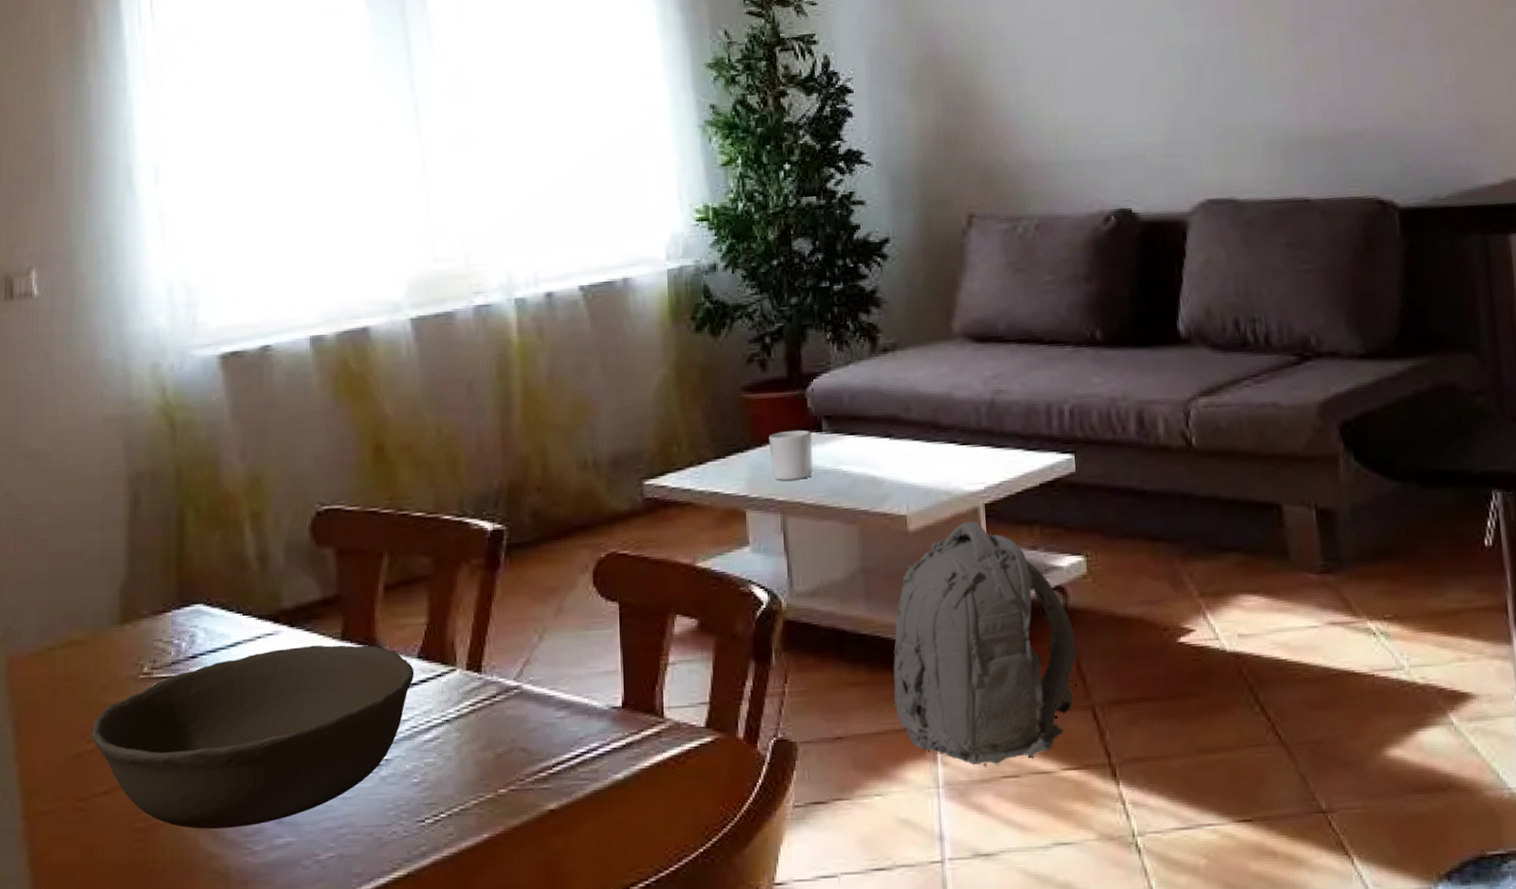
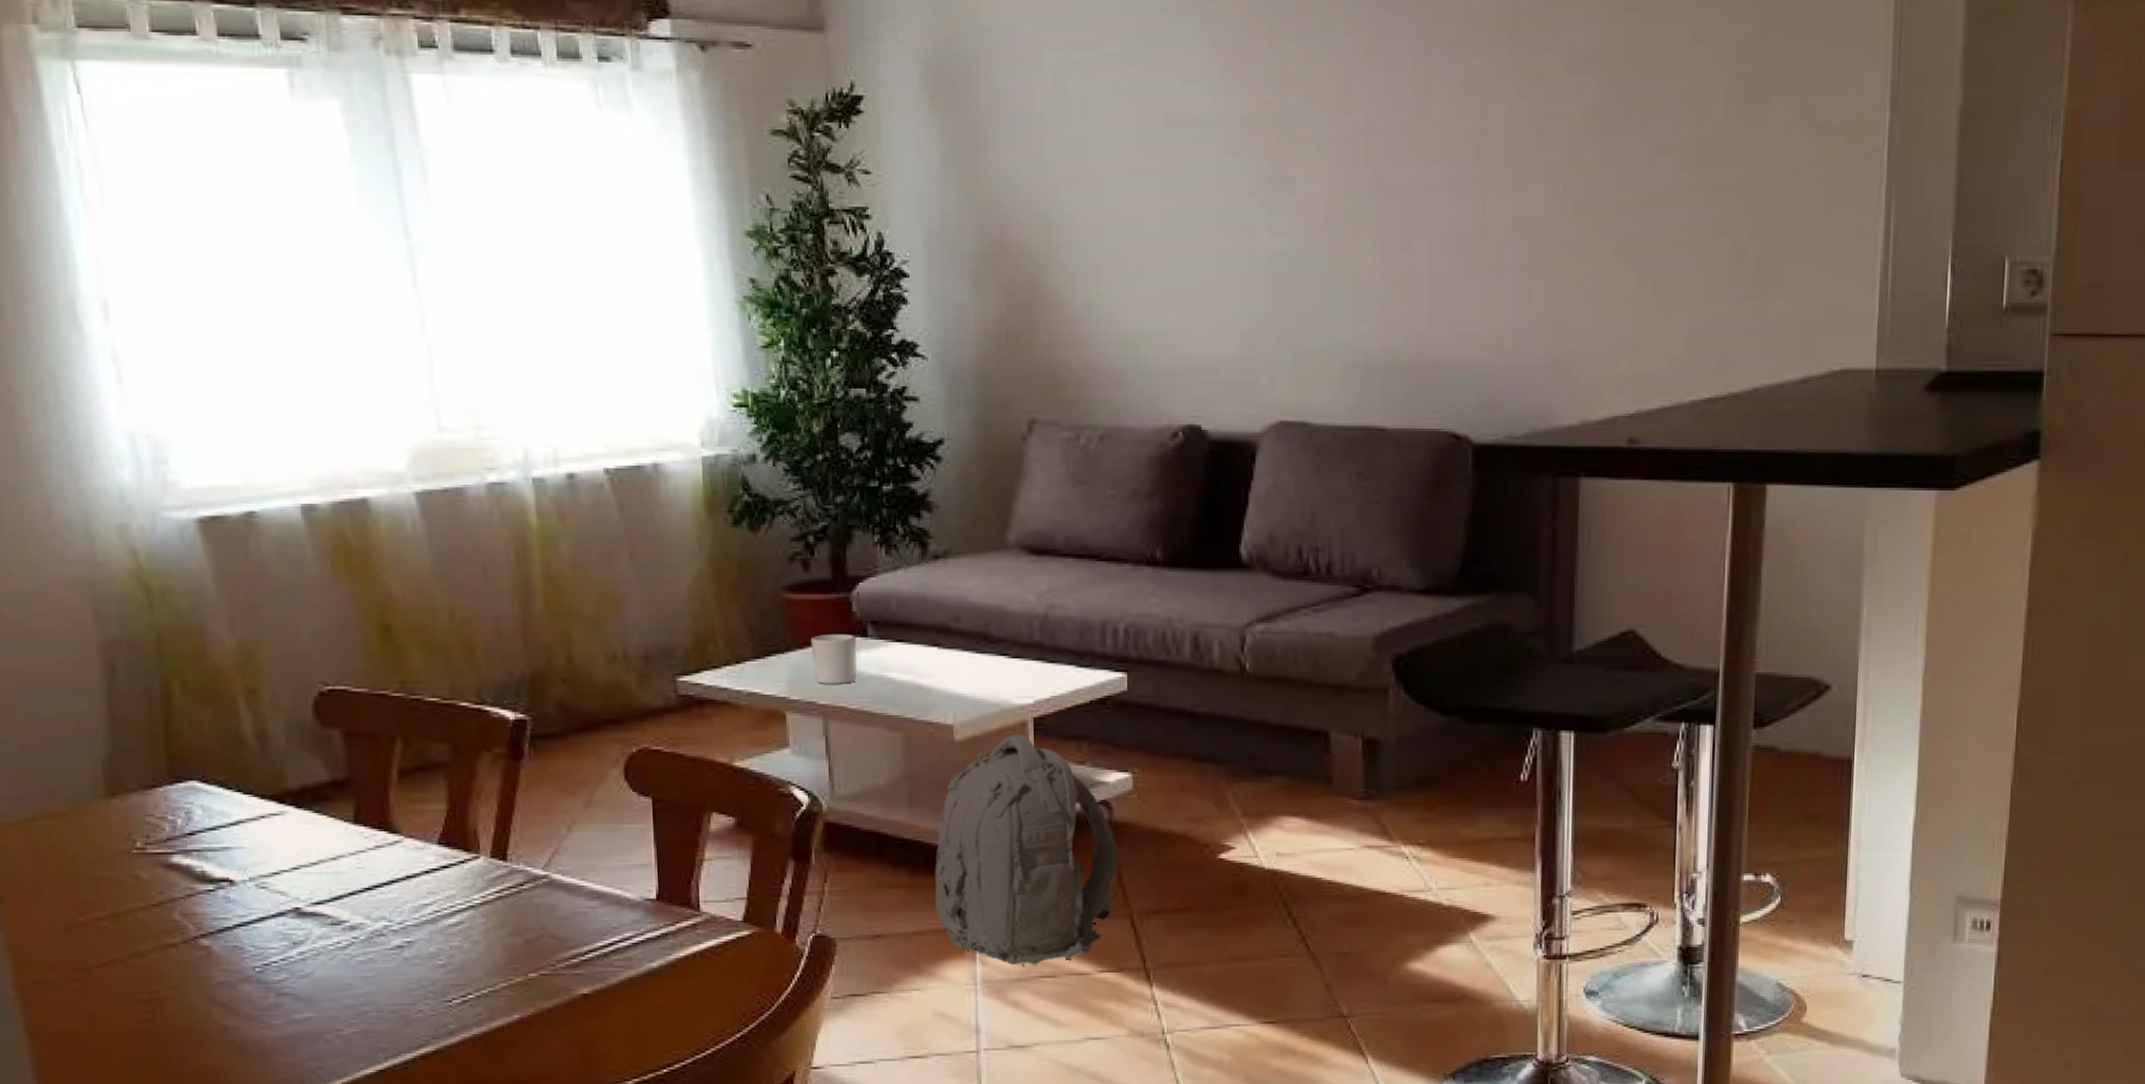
bowl: present [91,645,414,829] -> none [83,827,435,1003]

